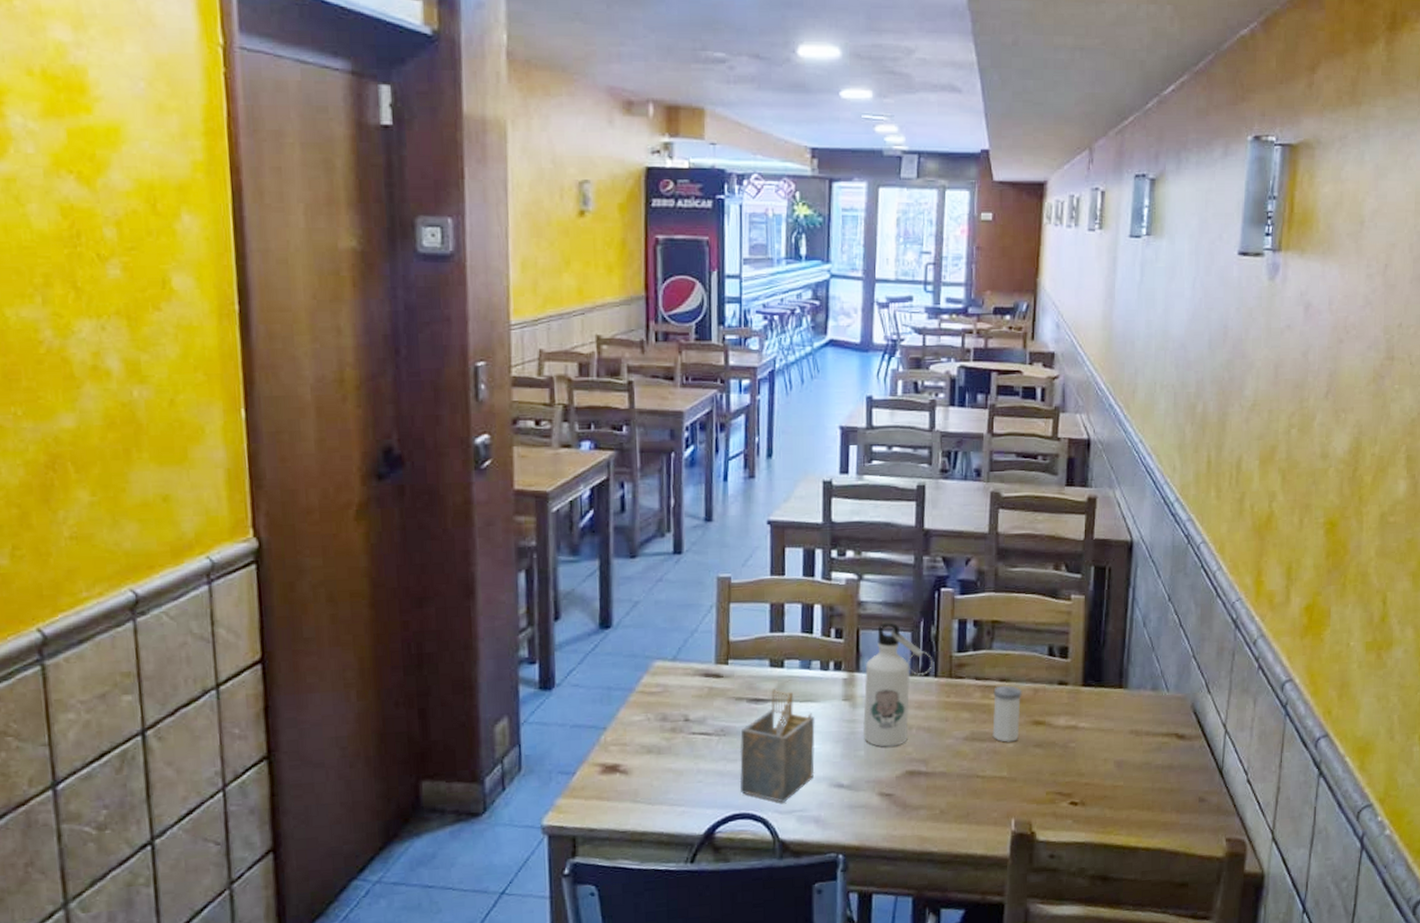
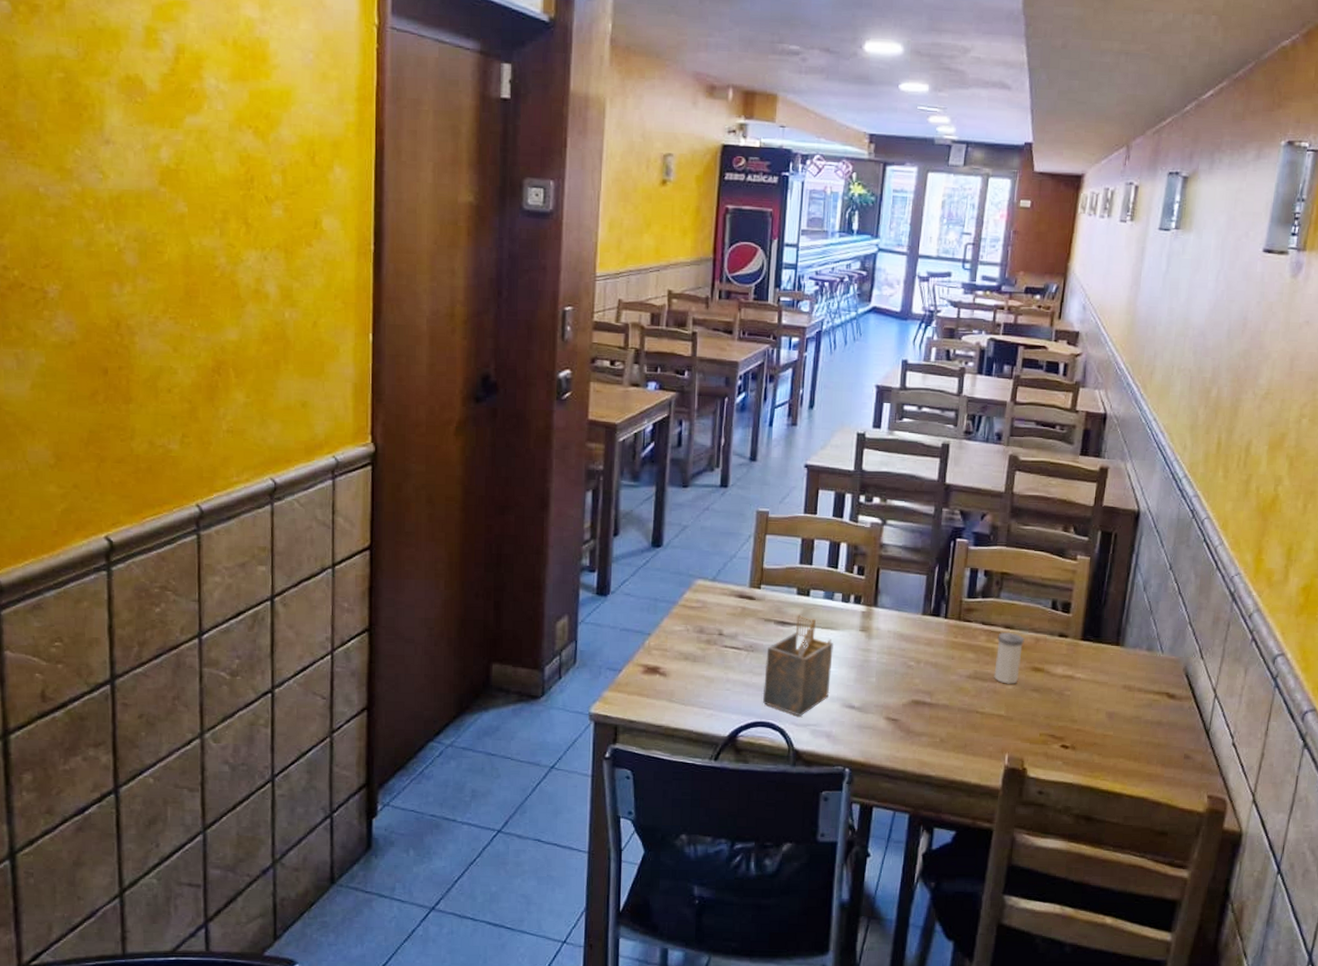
water bottle: present [862,622,933,747] -> none [875,565,945,677]

